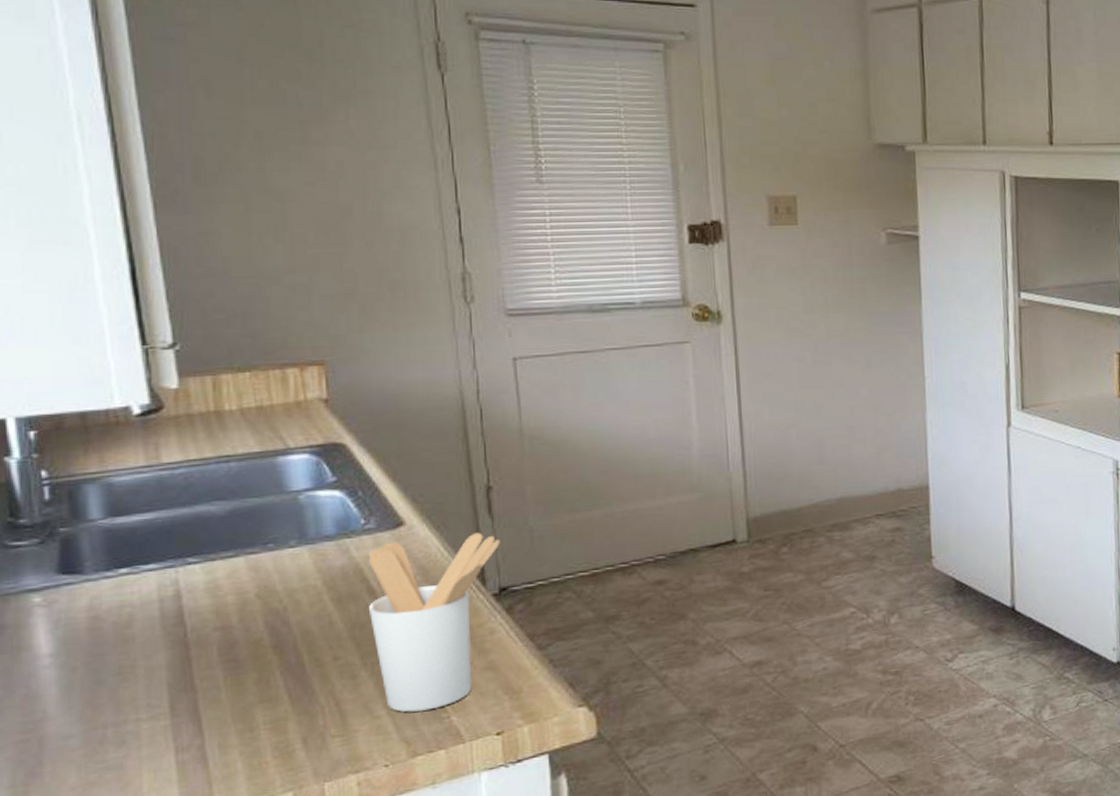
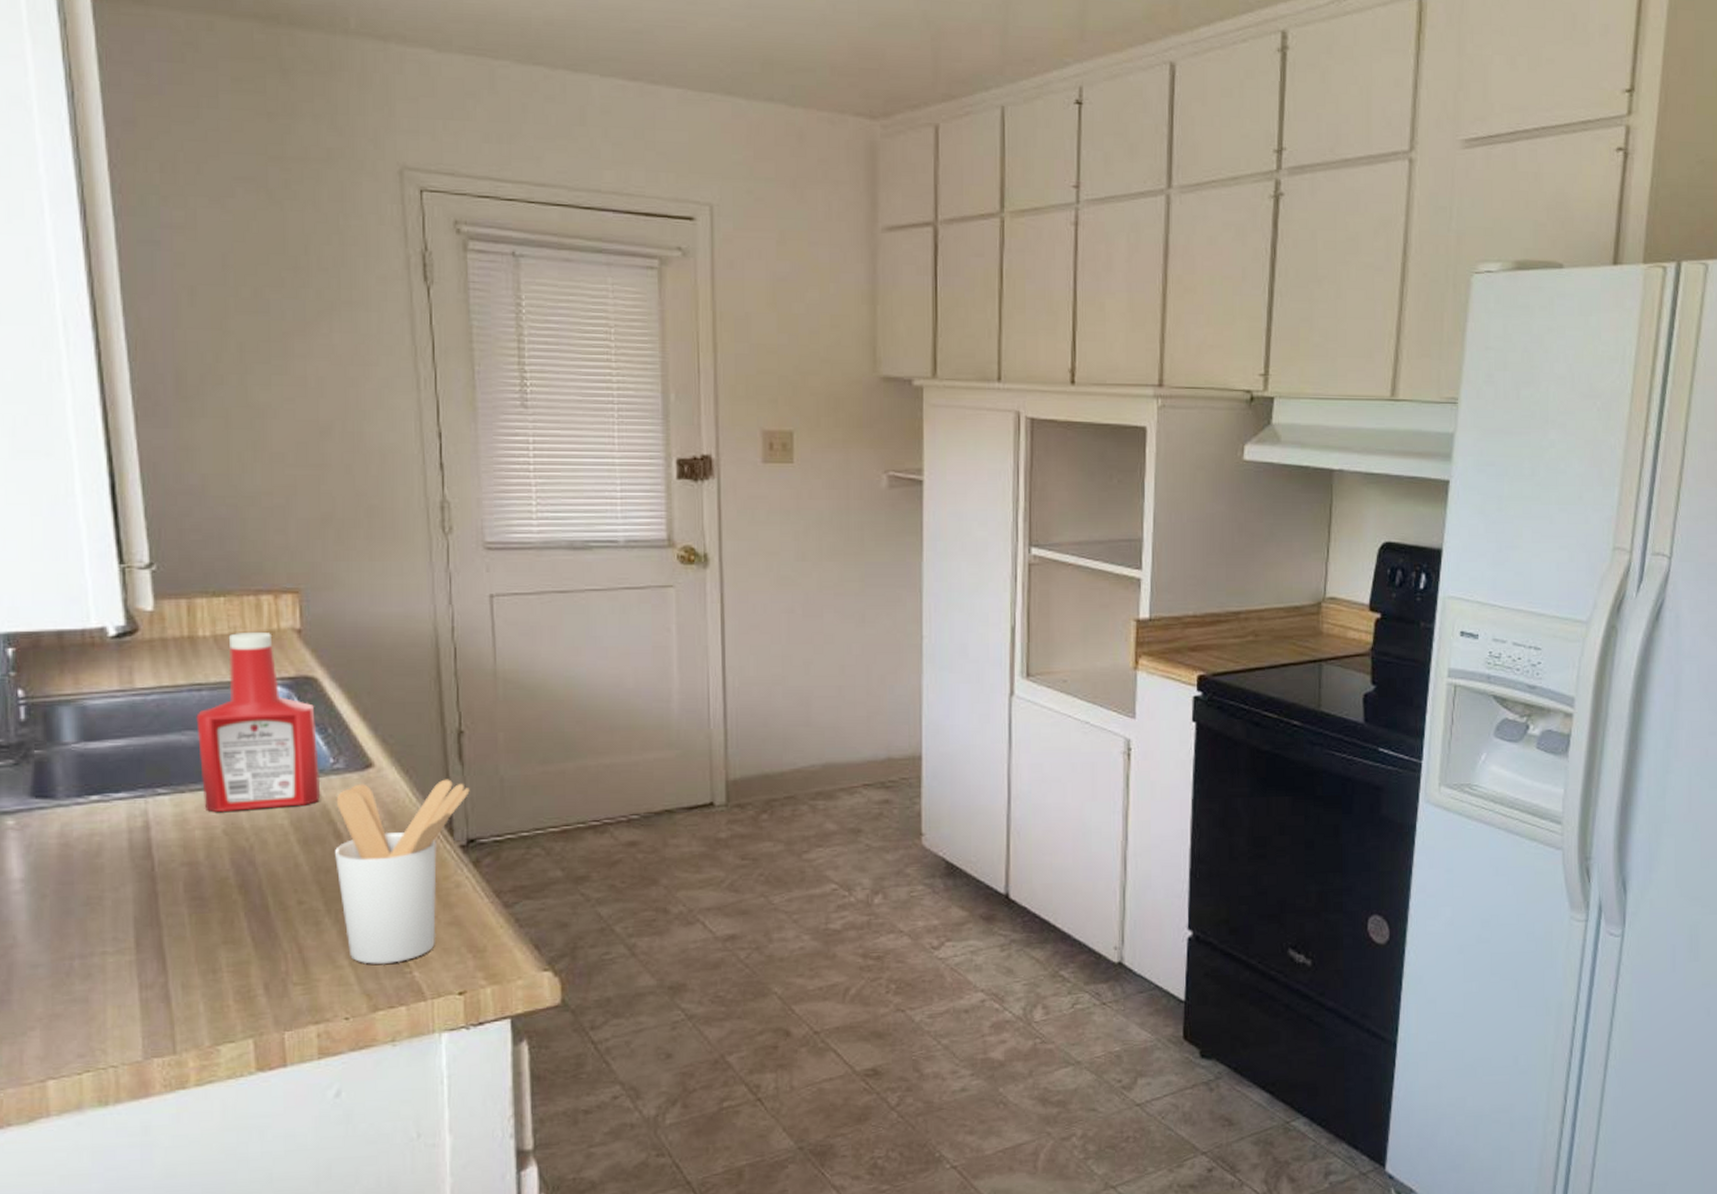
ketchup bottle: none [225,403,353,578] -> present [196,631,321,813]

